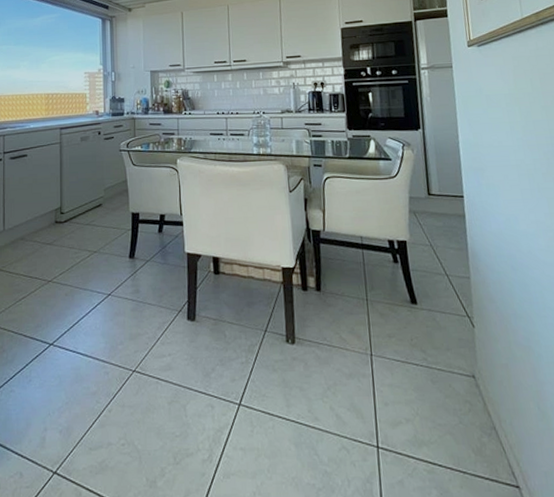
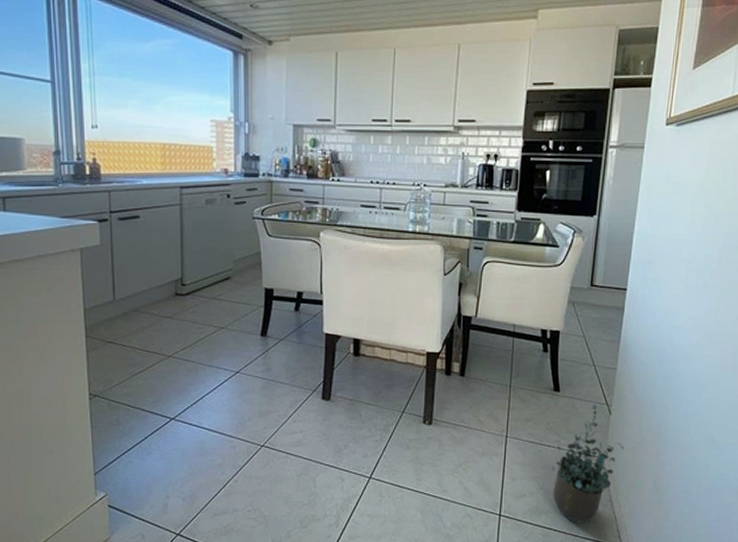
potted plant: none [423,316,497,457] -> present [552,404,625,523]

